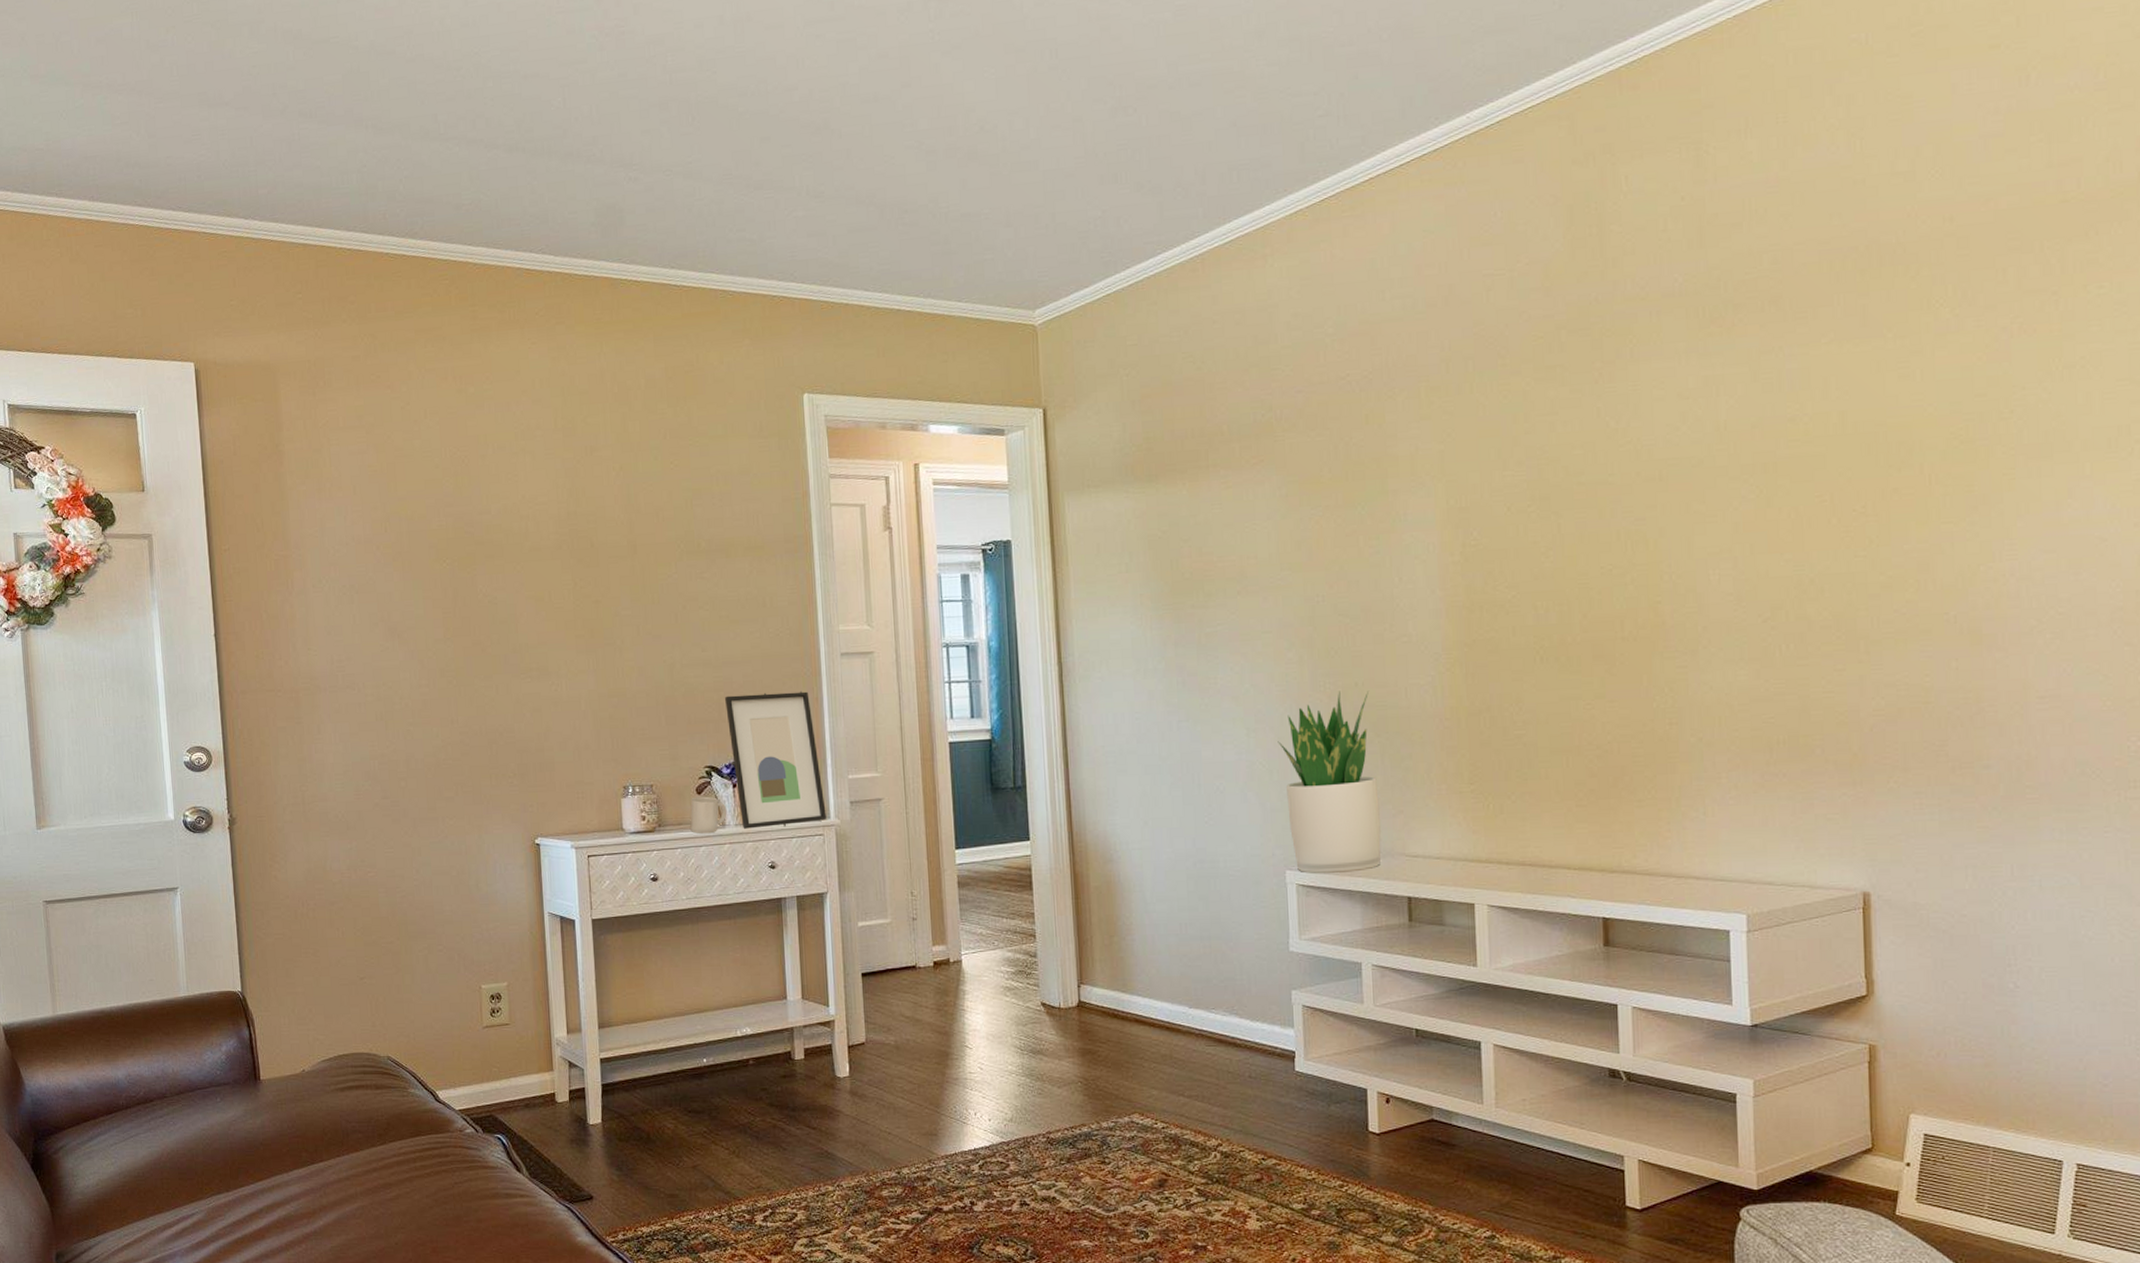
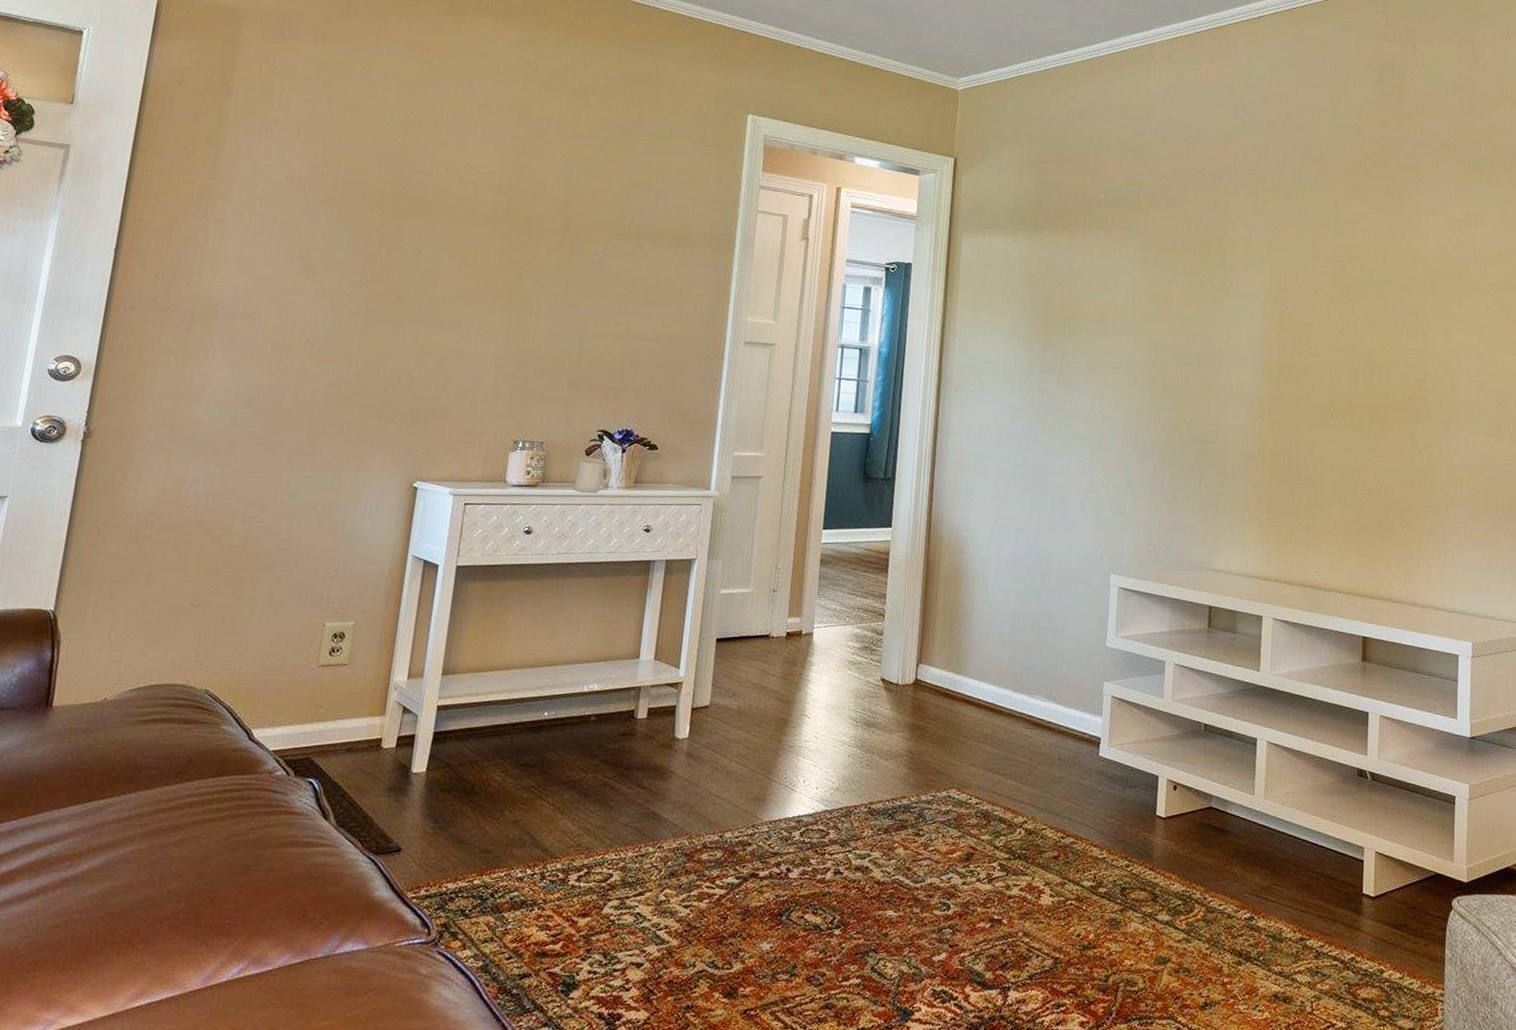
picture frame: present [725,690,827,829] -> none [625,367,709,494]
planter: present [1278,690,1381,874] -> none [1116,424,1194,581]

